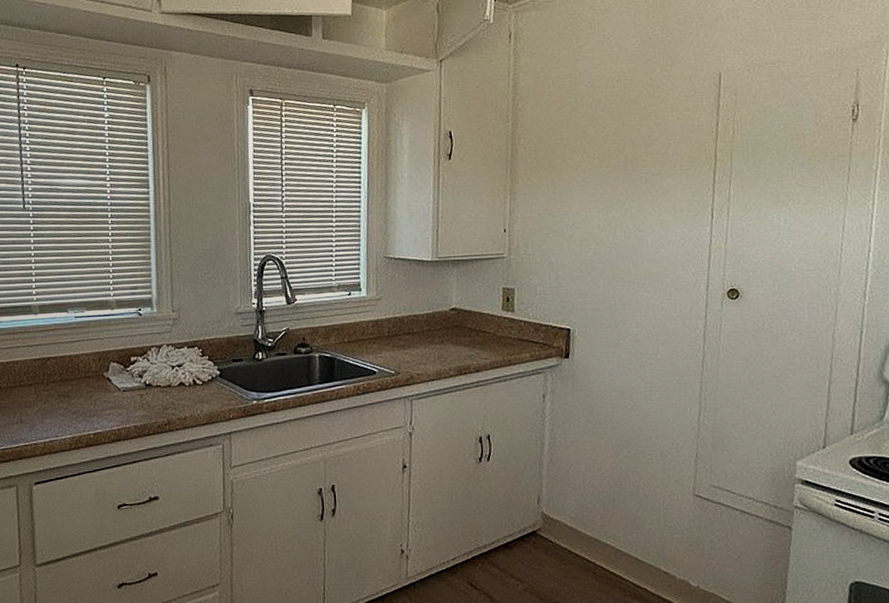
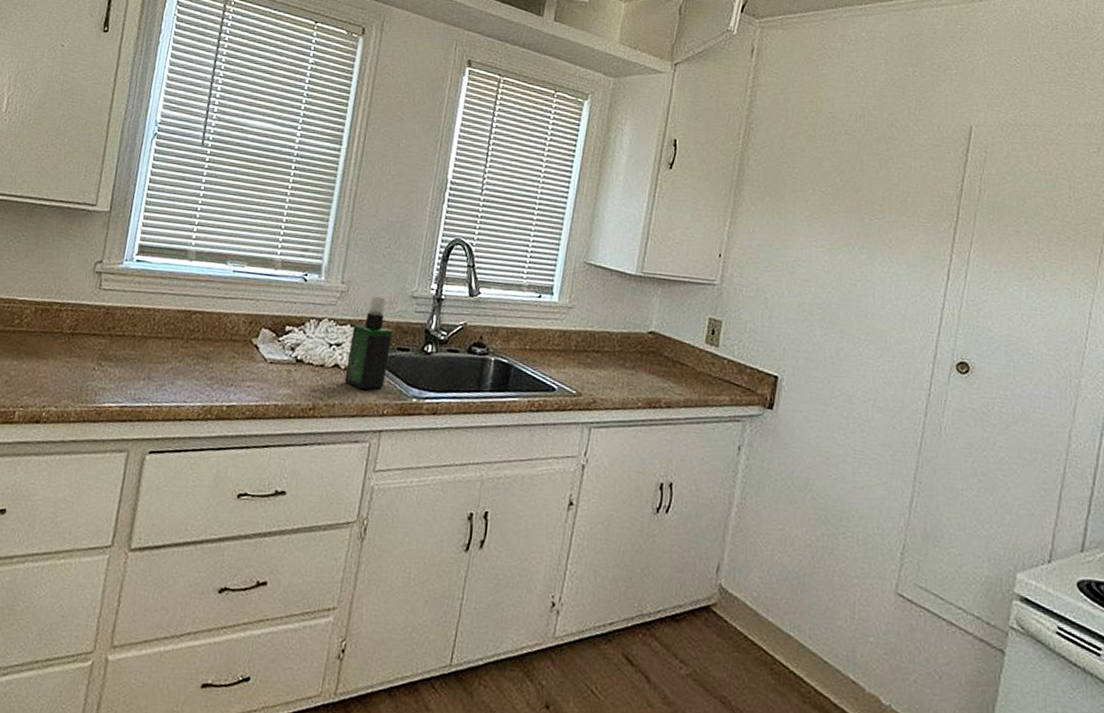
spray bottle: none [190,317,226,401] -> present [344,295,394,390]

